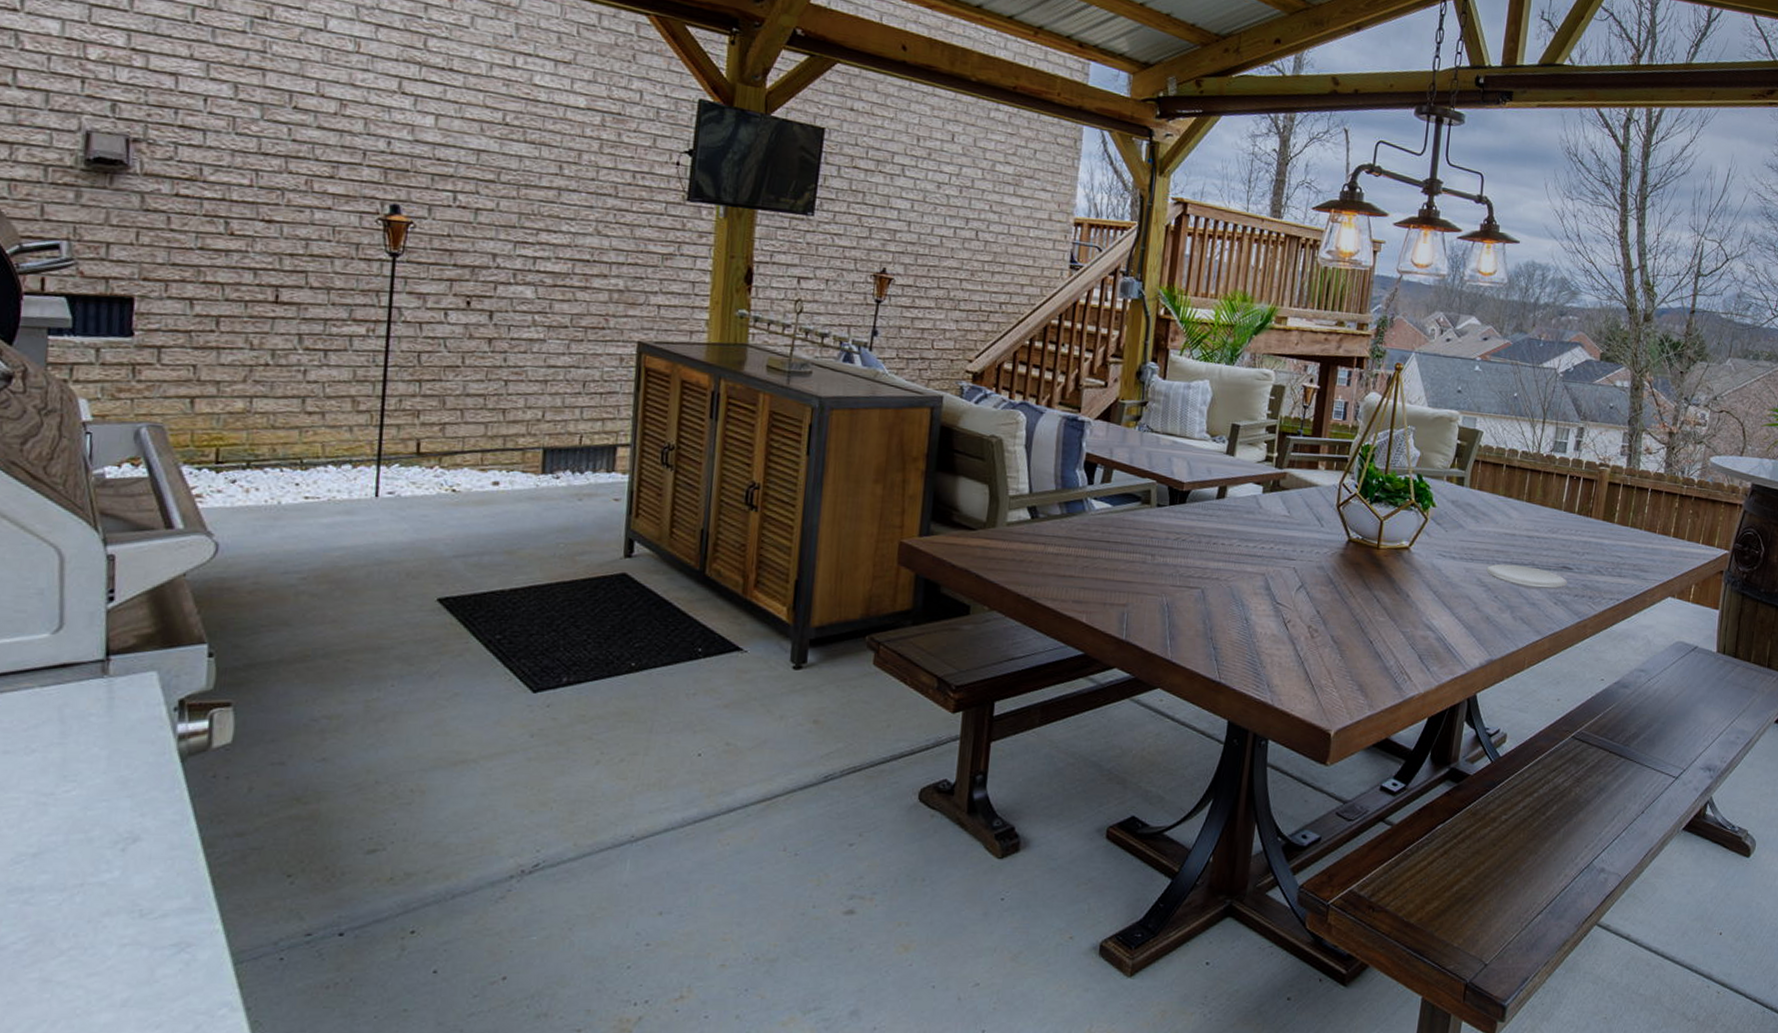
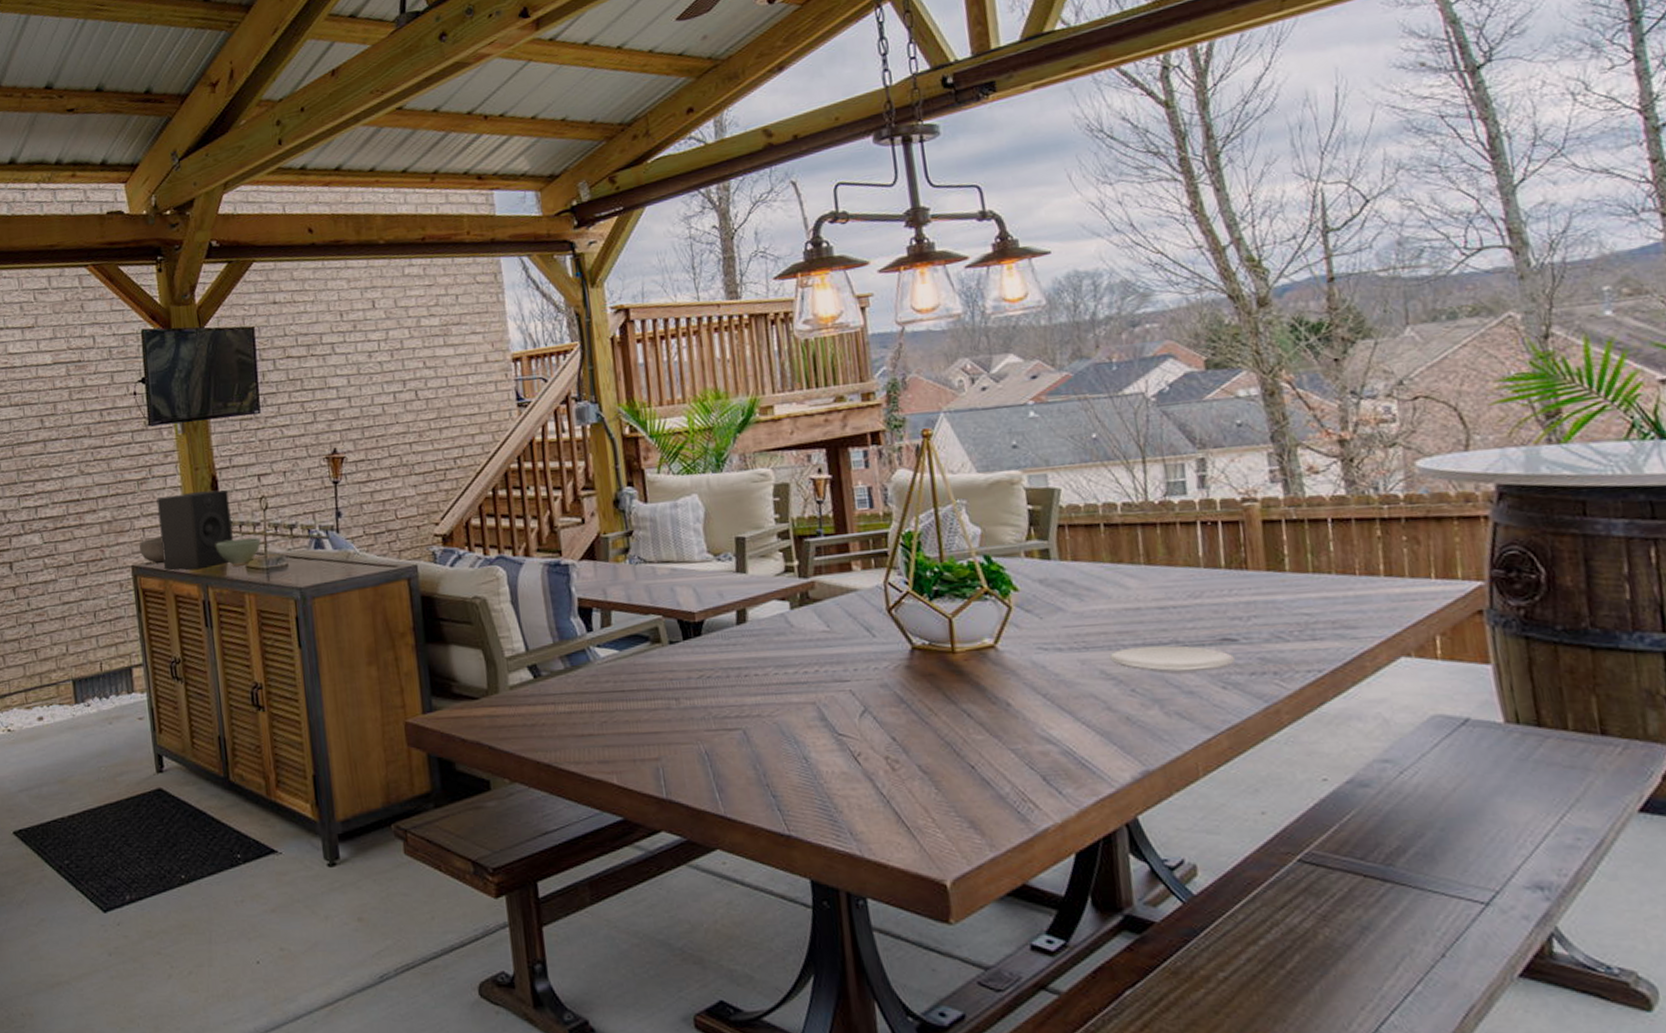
bowl: none [650,317,679,345] -> present [139,537,164,563]
studio monitor: none [675,277,763,359] -> present [156,489,234,570]
bowl: none [737,335,788,364] -> present [215,537,261,566]

